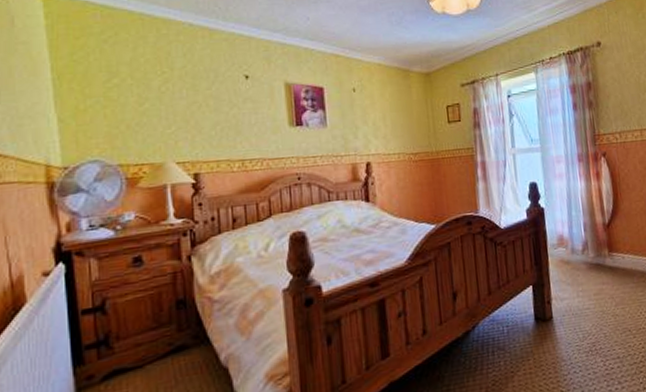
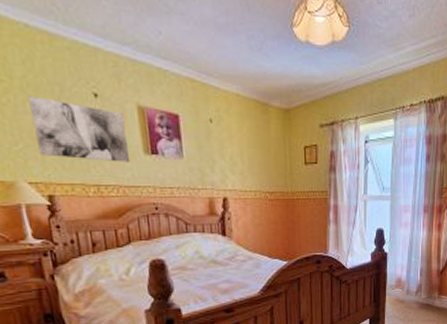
wall art: none [185,83,276,137] -> present [28,96,131,162]

